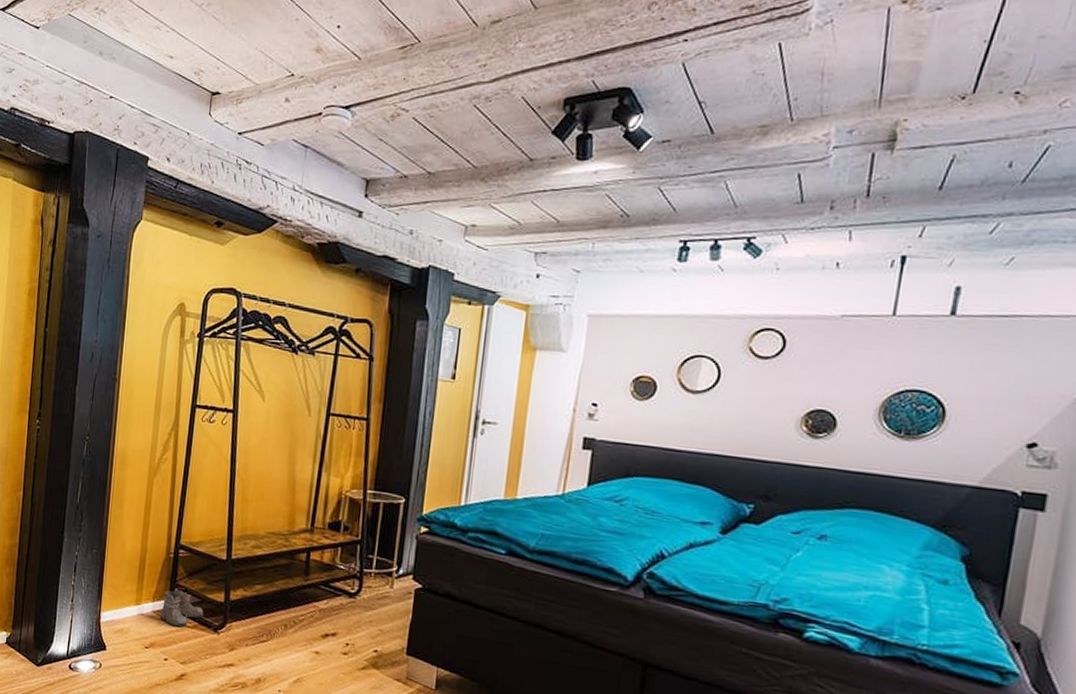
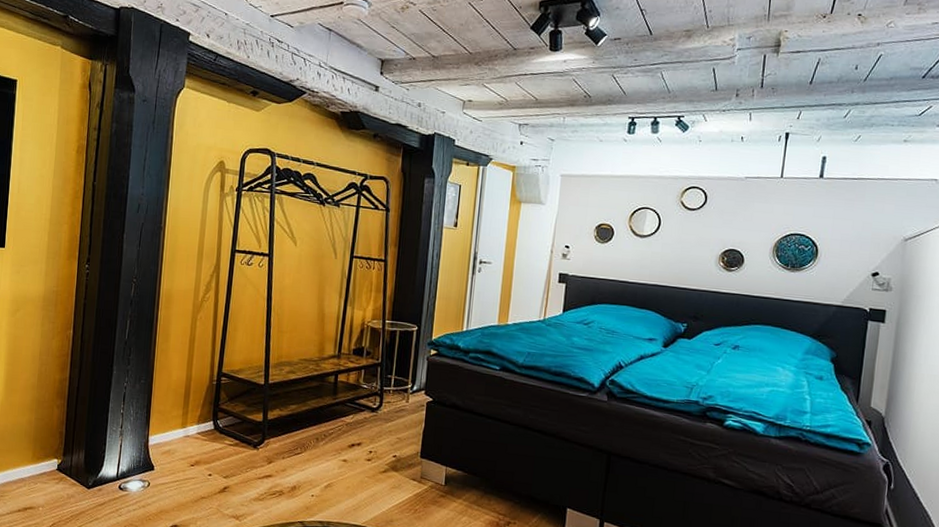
boots: present [159,587,204,627] -> none [203,410,244,446]

